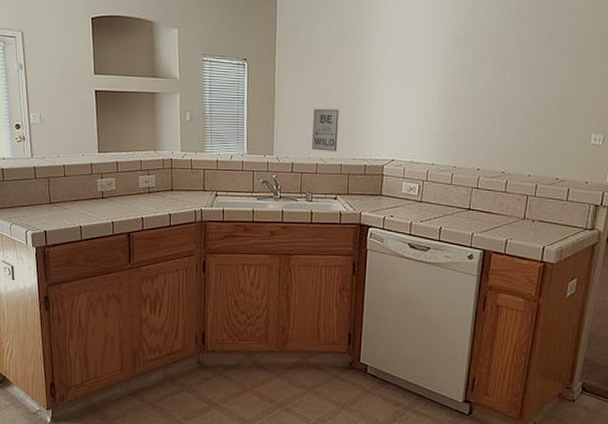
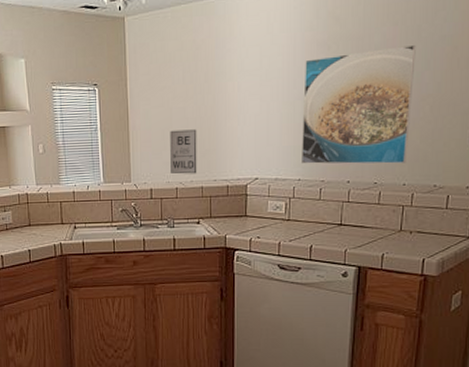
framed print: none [436,47,546,156] -> present [302,45,416,164]

